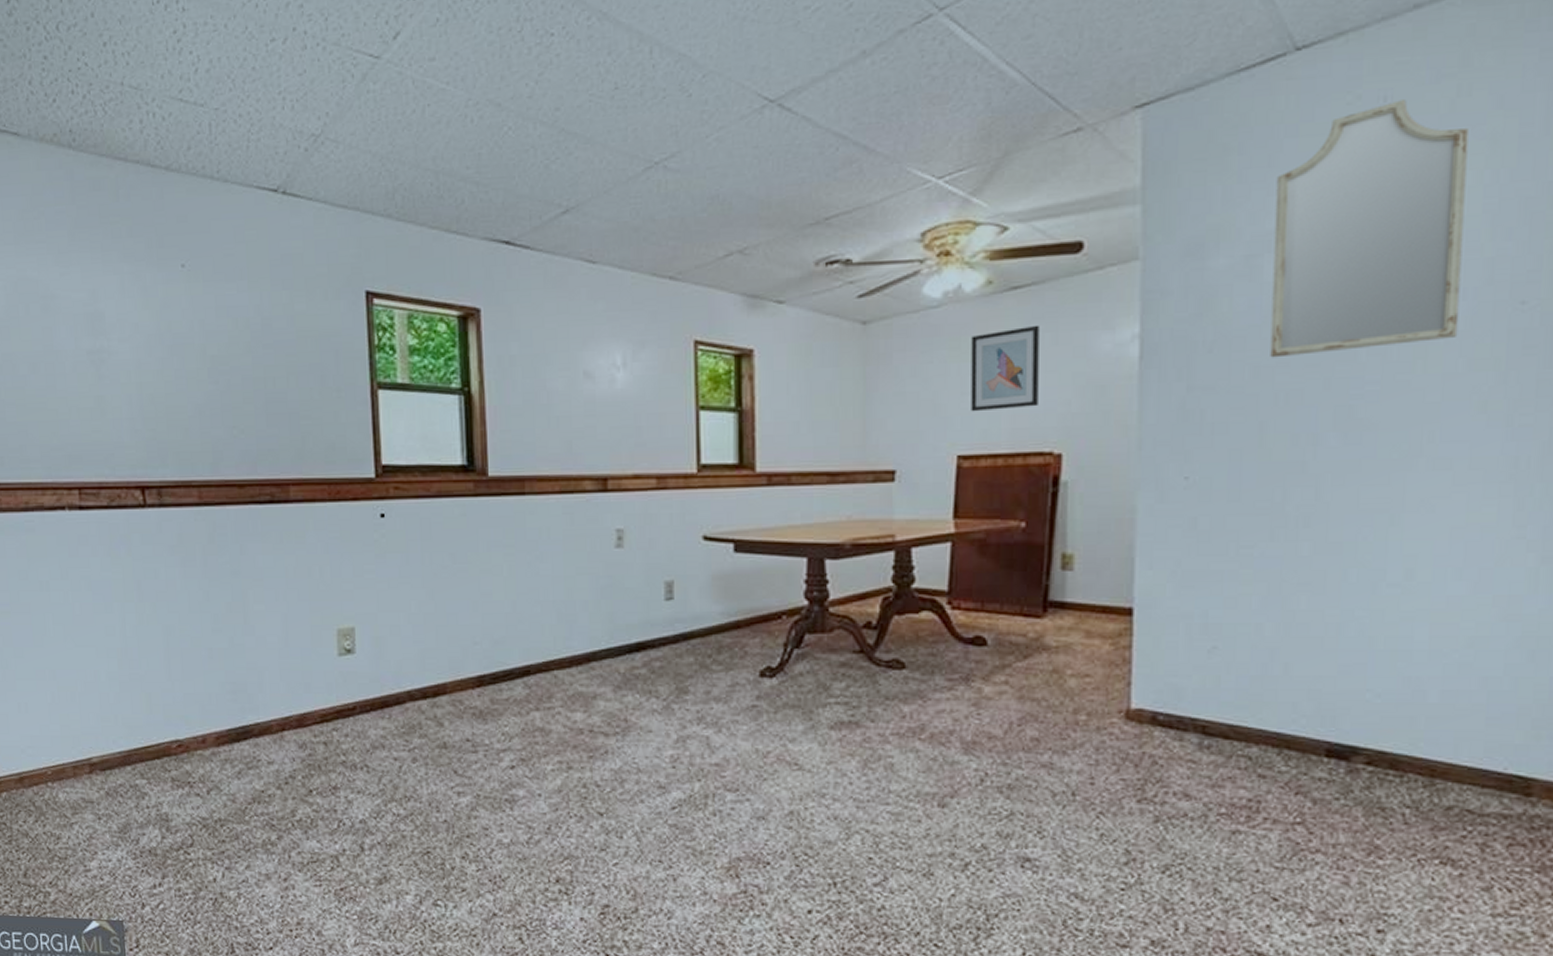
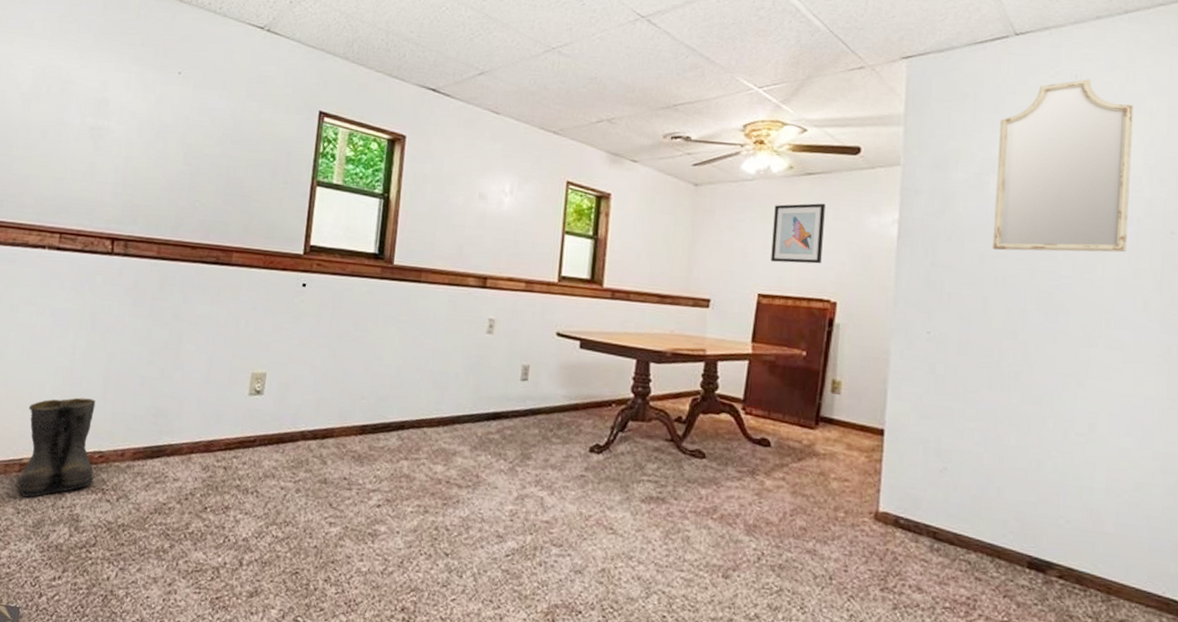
boots: none [86,681,178,801] -> present [18,397,96,498]

